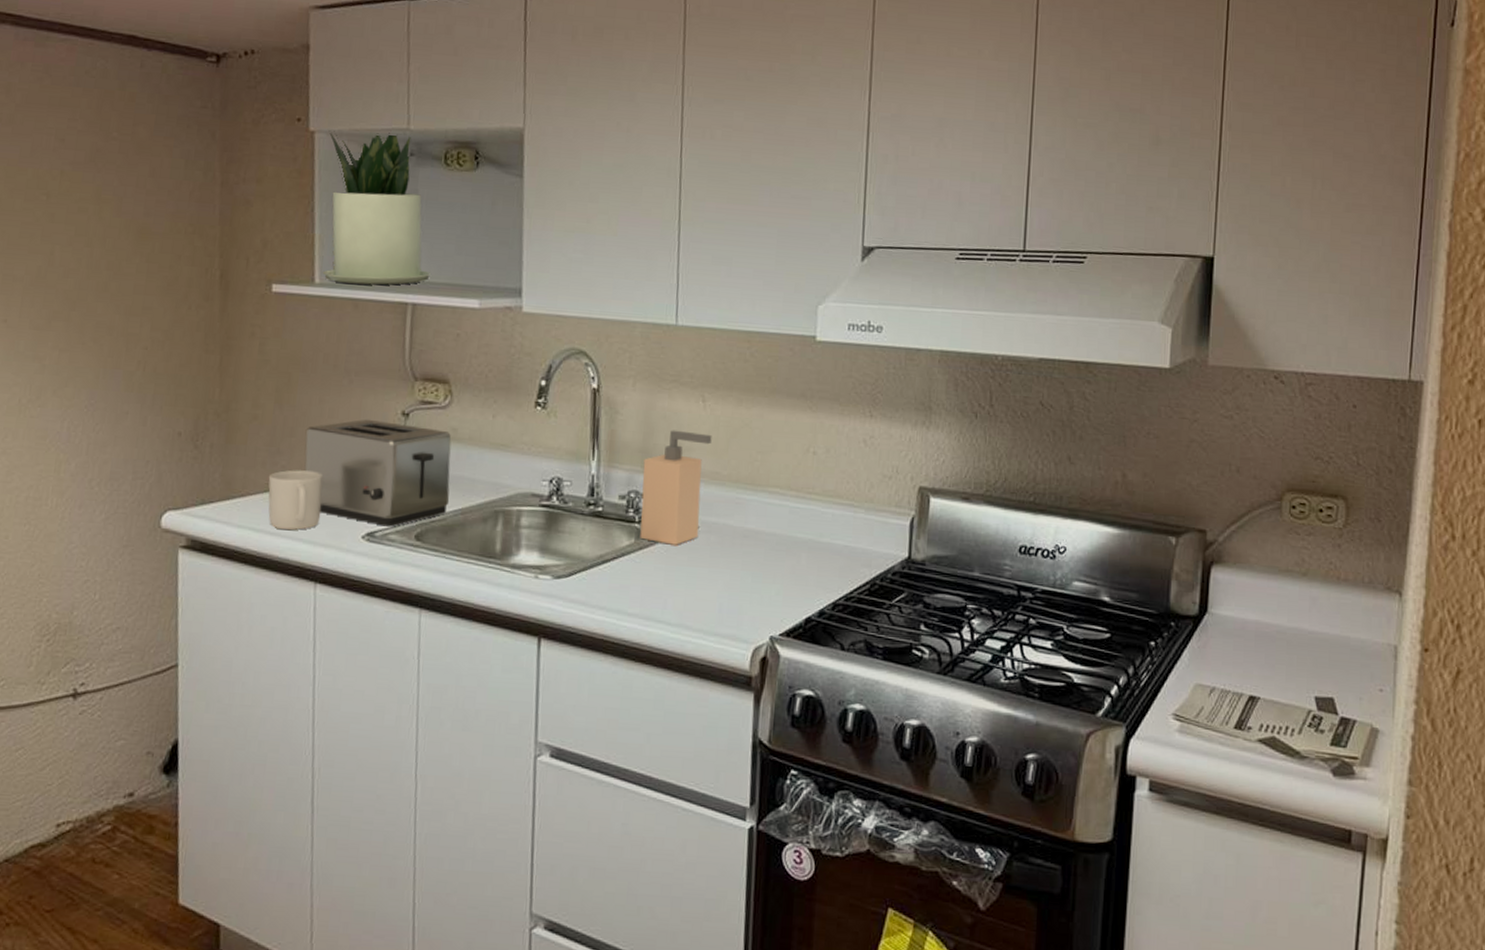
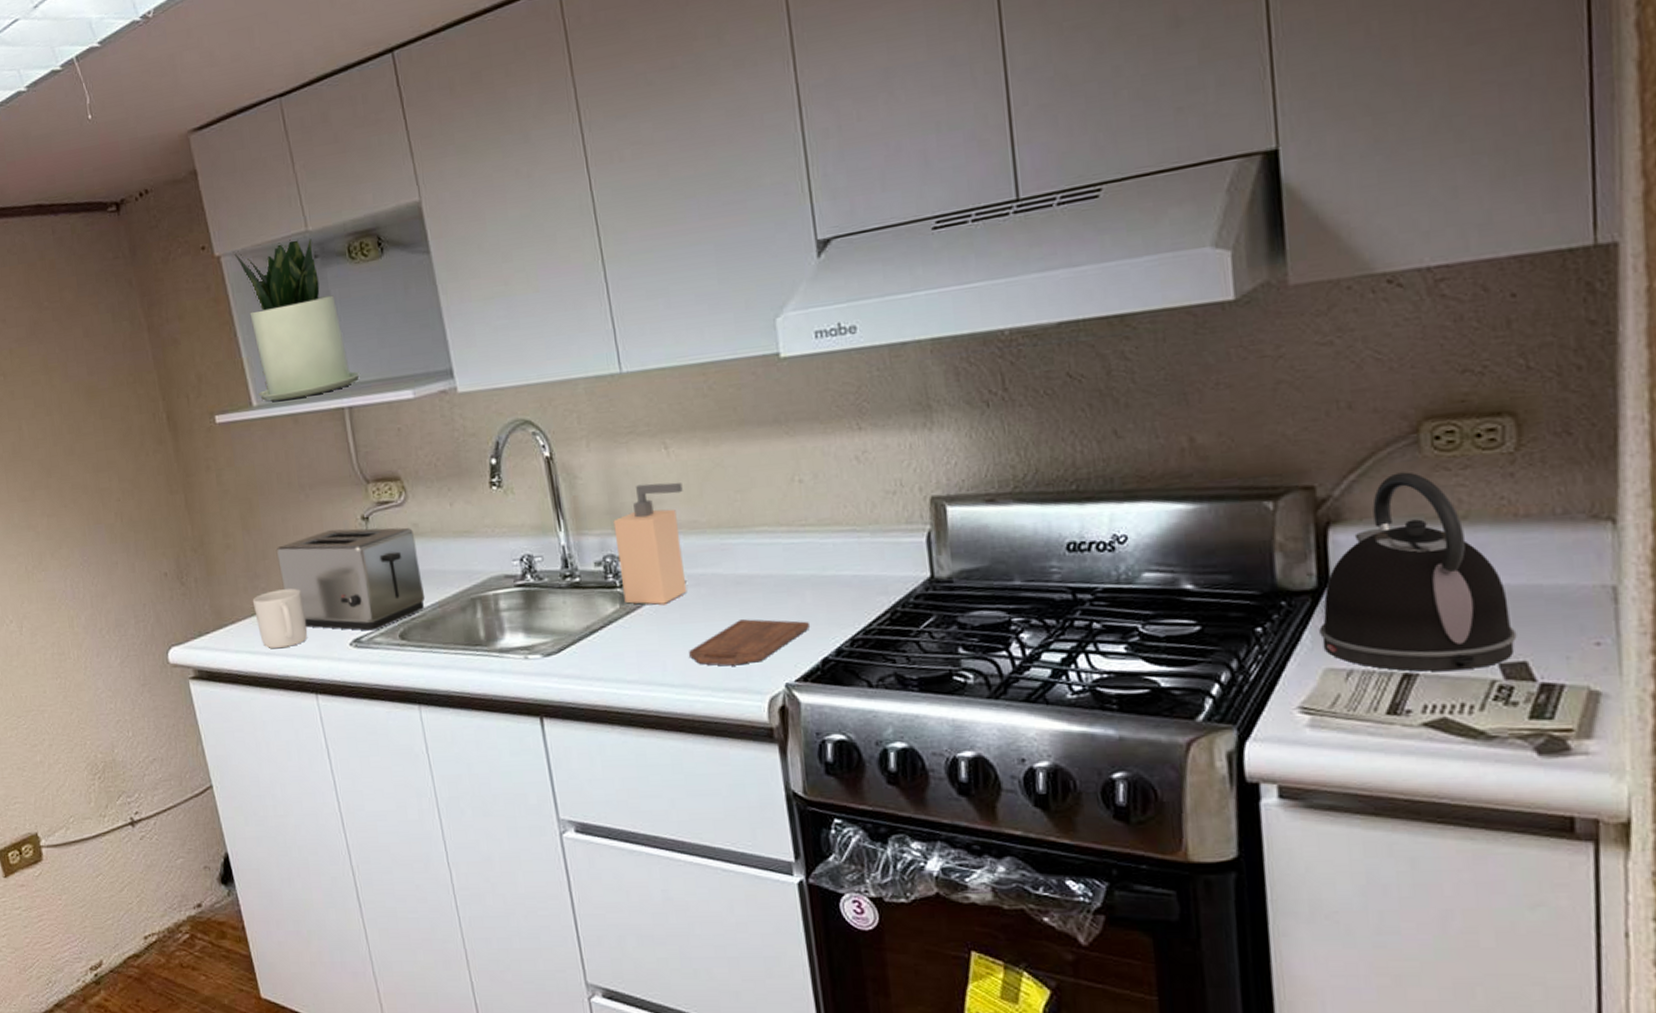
cutting board: none [689,570,801,613] -> present [689,619,811,666]
kettle: none [1195,530,1329,699] -> present [1319,472,1517,672]

